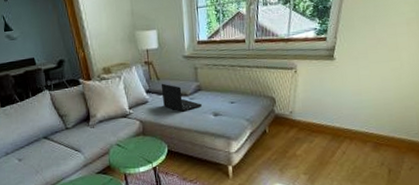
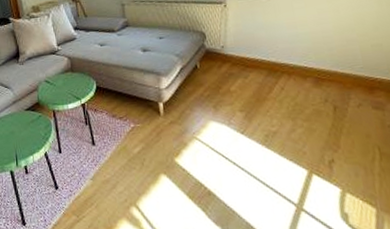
laptop: present [161,83,203,112] -> none [88,20,131,48]

